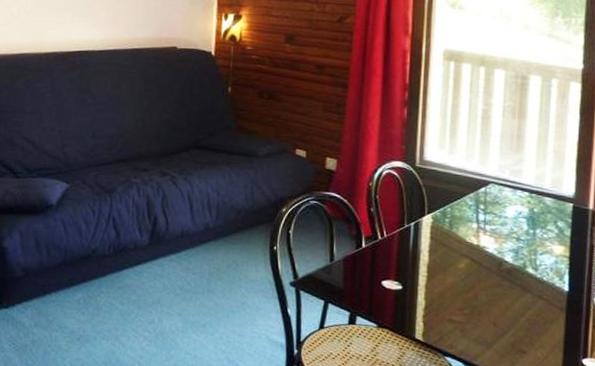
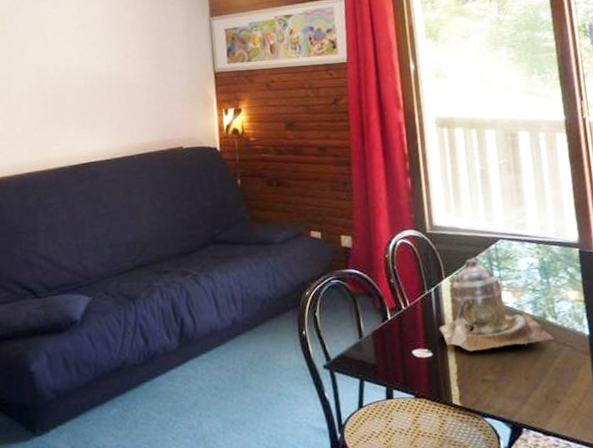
teapot: none [412,197,531,292] -> present [439,256,554,352]

